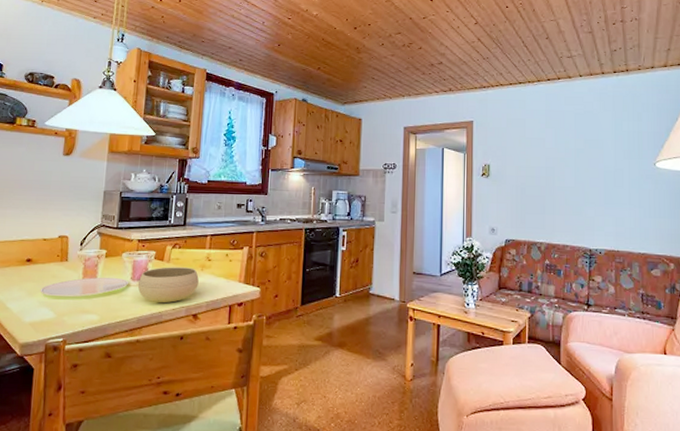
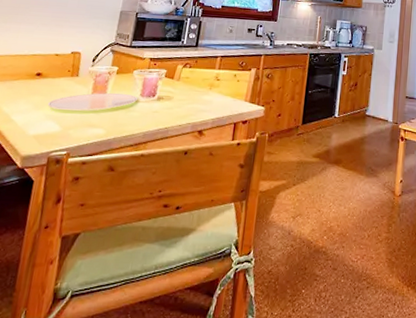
bowl: present [137,267,199,304] -> none [146,85,207,120]

